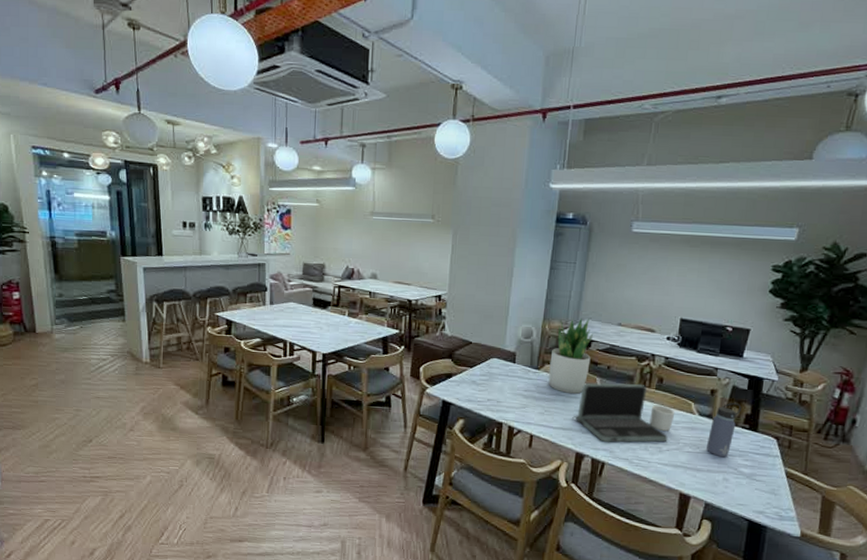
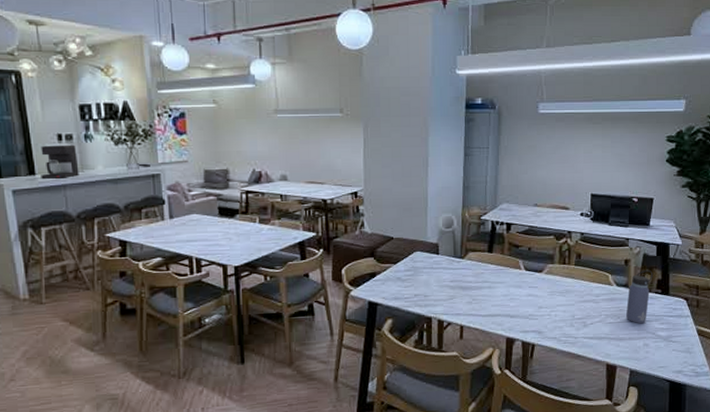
coffee maker: none [167,230,198,261] -> present [41,144,79,179]
planter: present [548,318,594,394] -> none [473,202,513,279]
laptop: present [572,382,668,443] -> none [499,261,591,324]
mug: present [649,405,675,431] -> none [572,280,595,305]

